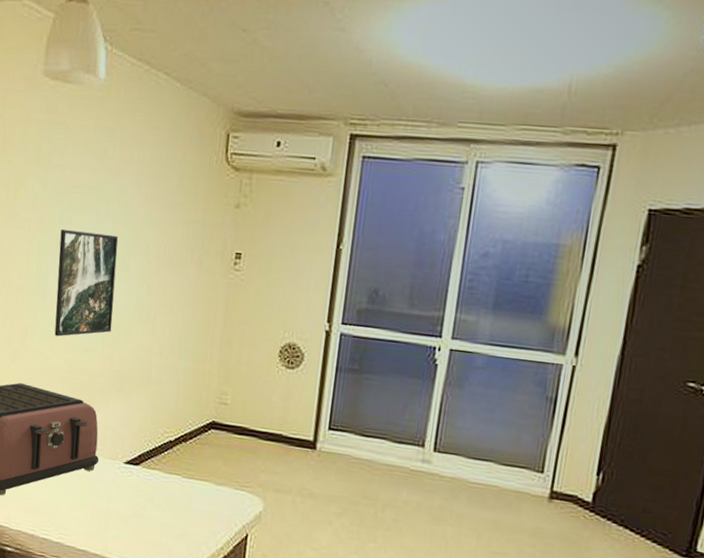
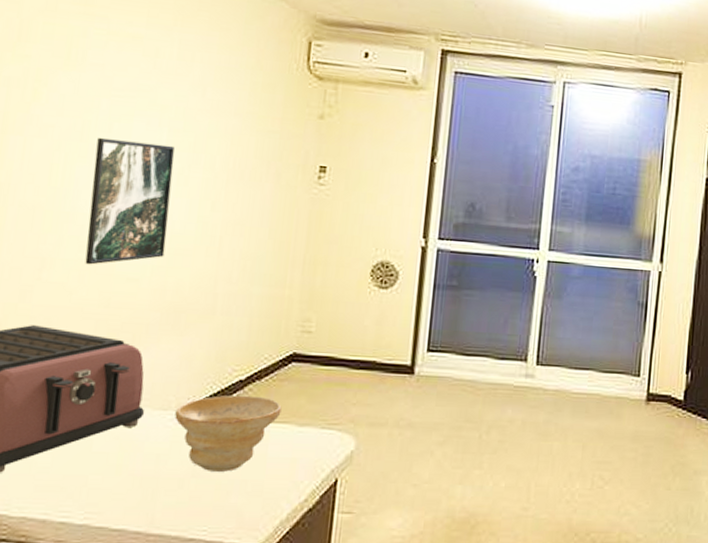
bowl: none [121,452,203,516] -> present [175,395,282,472]

